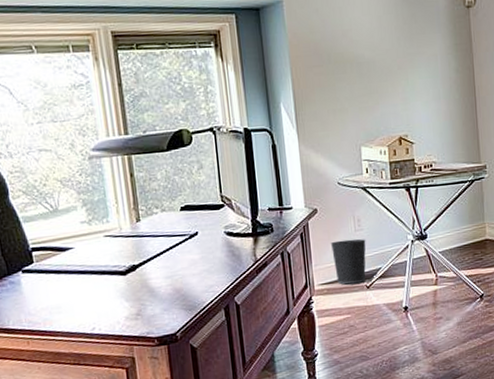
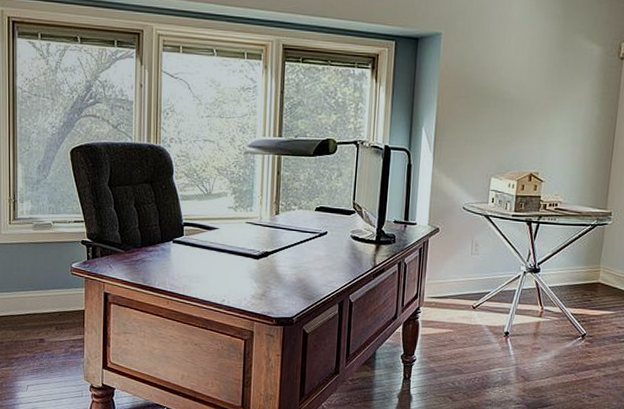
wastebasket: present [330,238,366,285] -> none [445,260,480,303]

